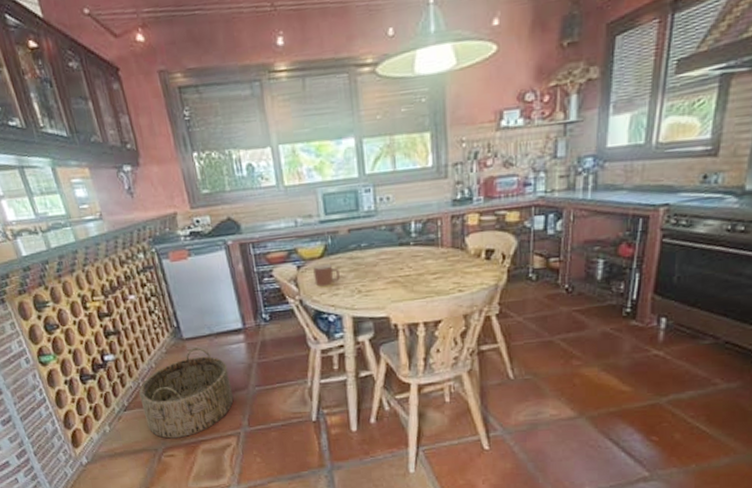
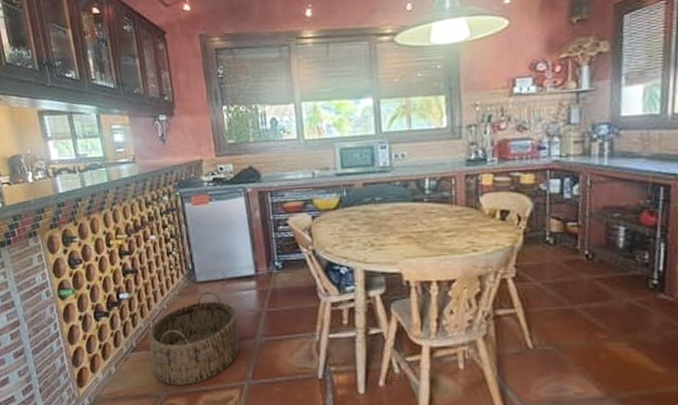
mug: present [313,263,340,288] -> none [327,215,353,239]

